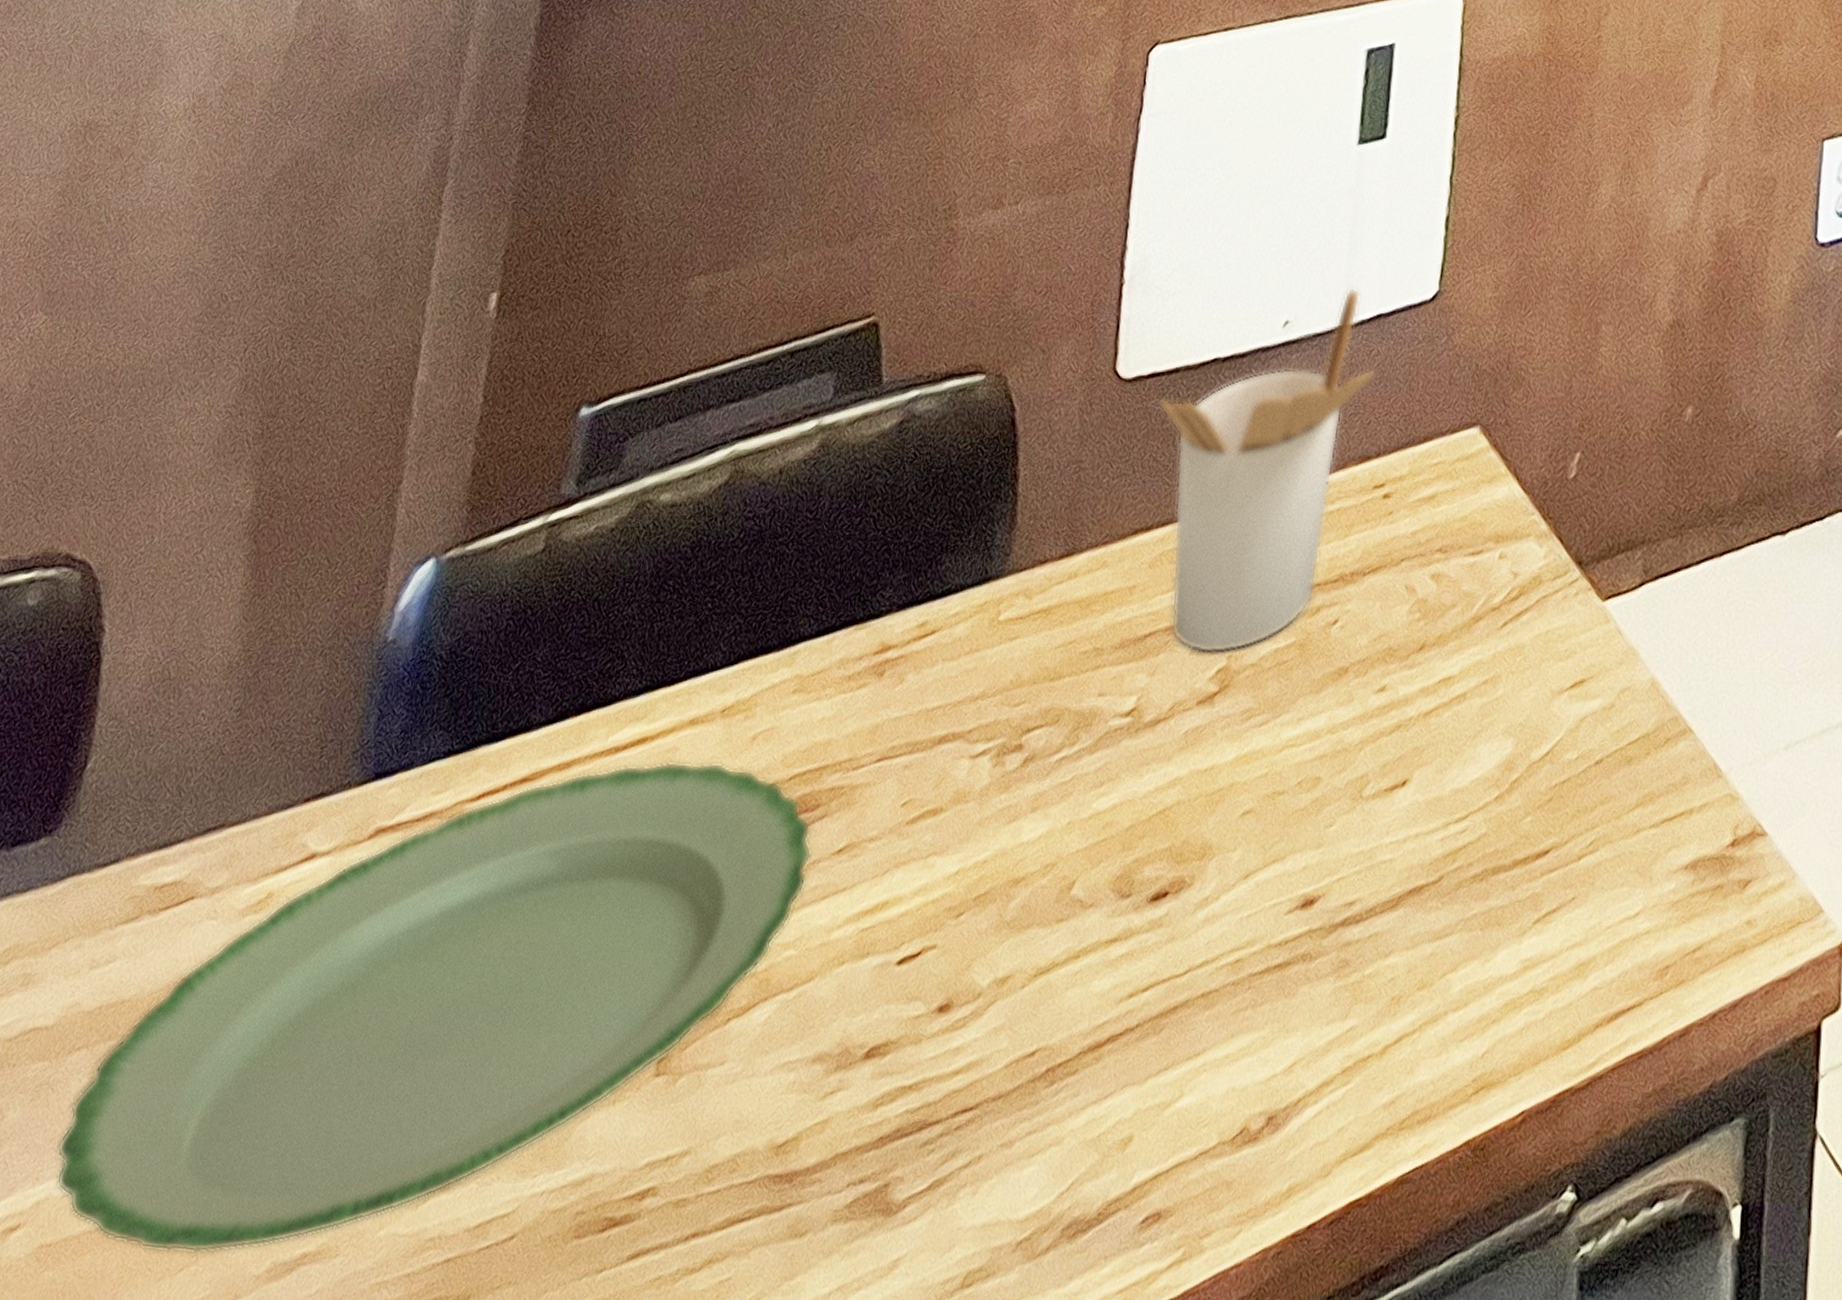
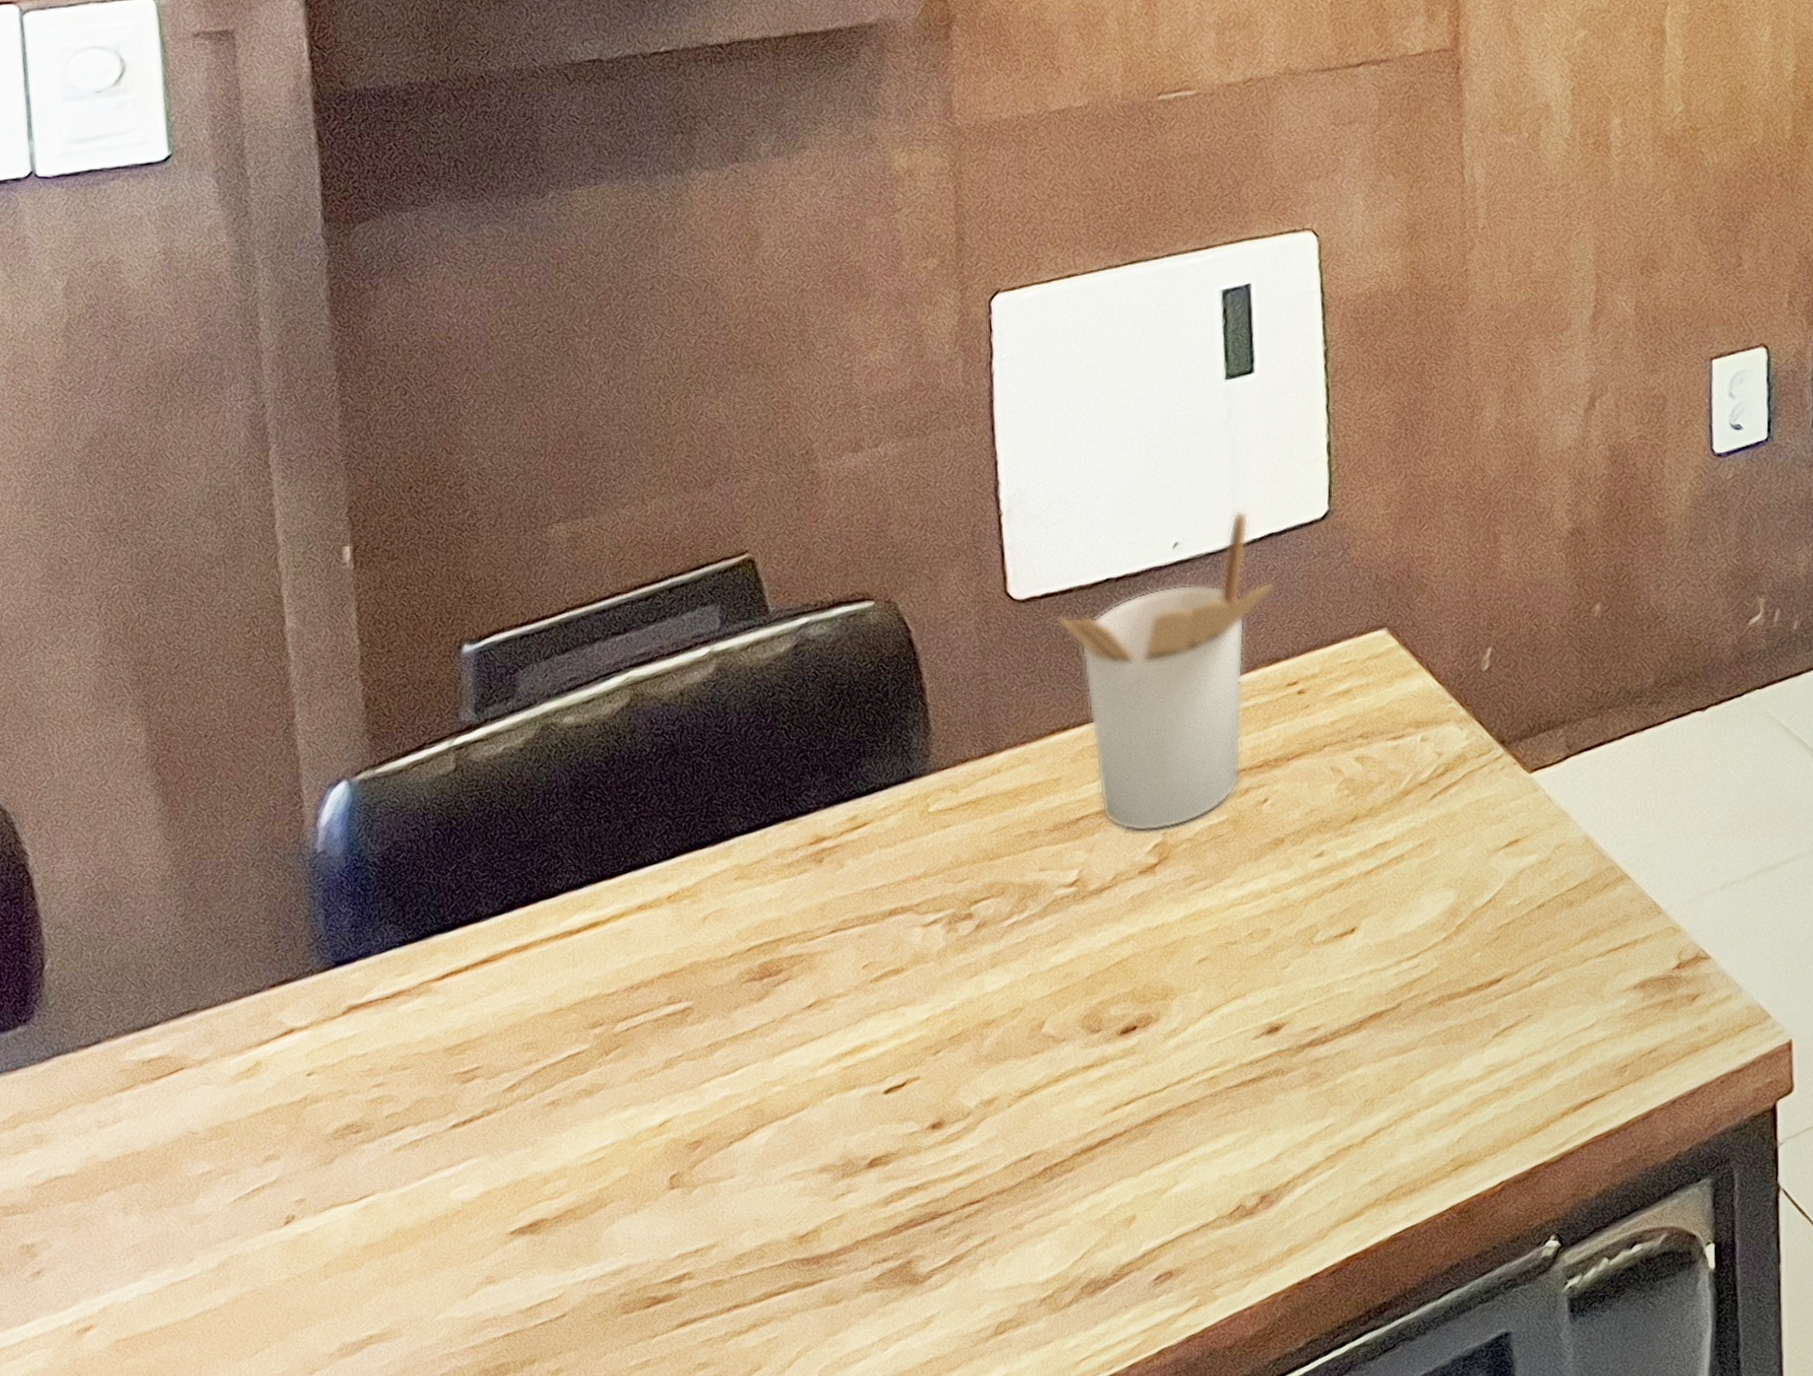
plate: present [56,761,812,1254] -> none [109,939,783,1340]

